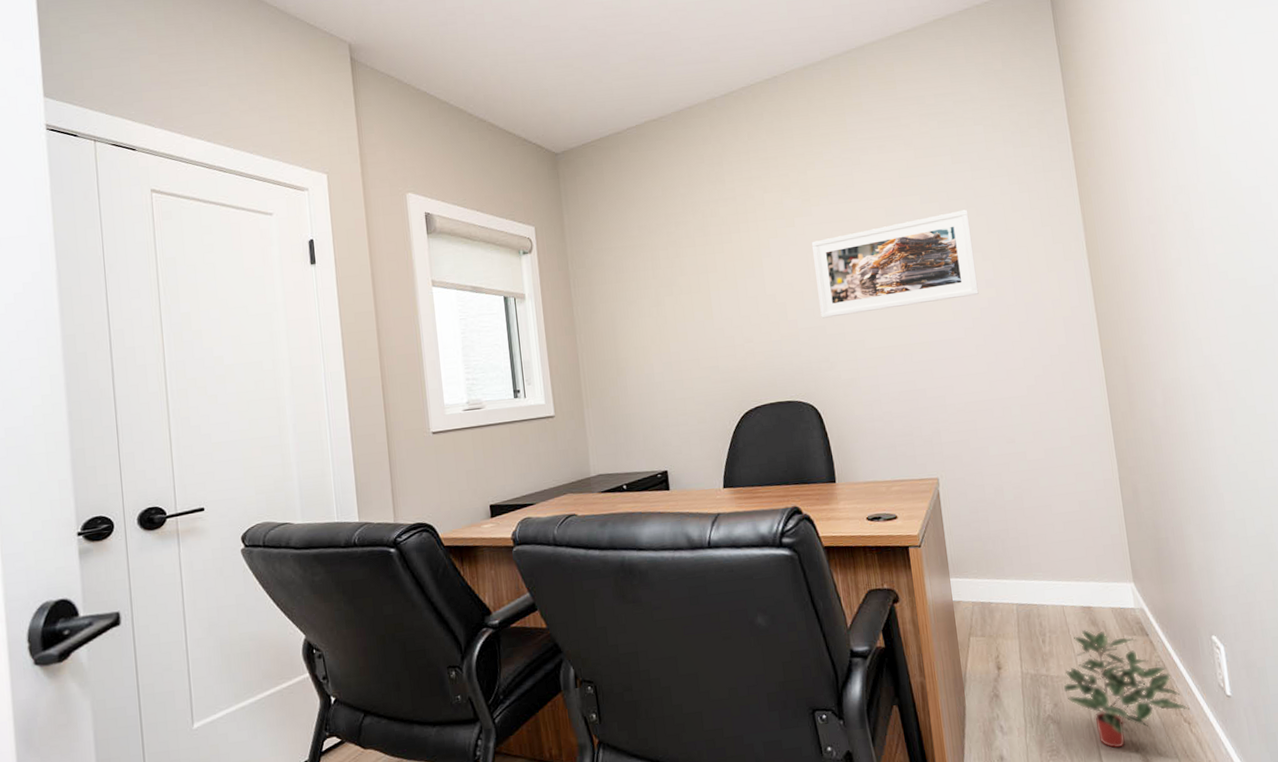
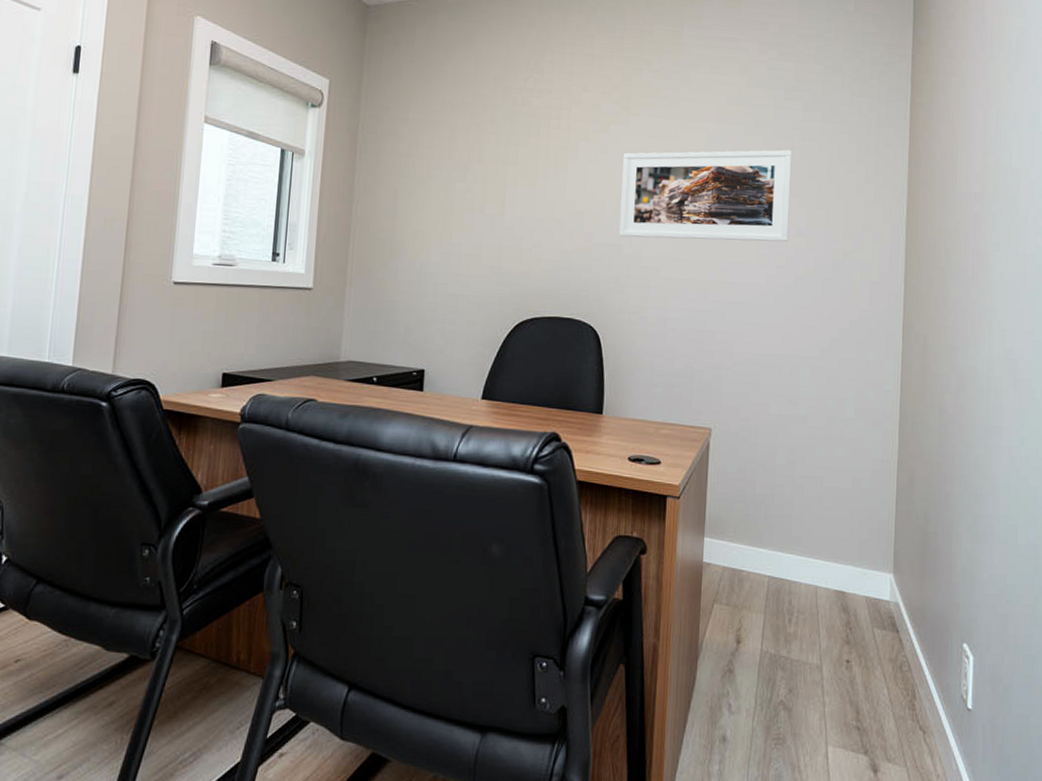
potted plant: present [1064,629,1190,748] -> none [802,615,927,747]

